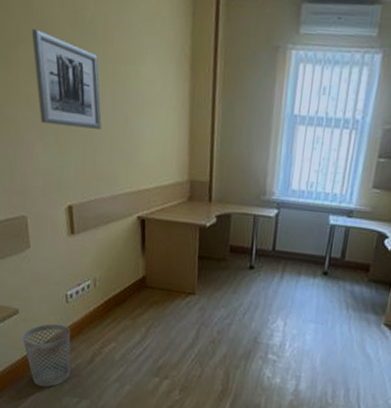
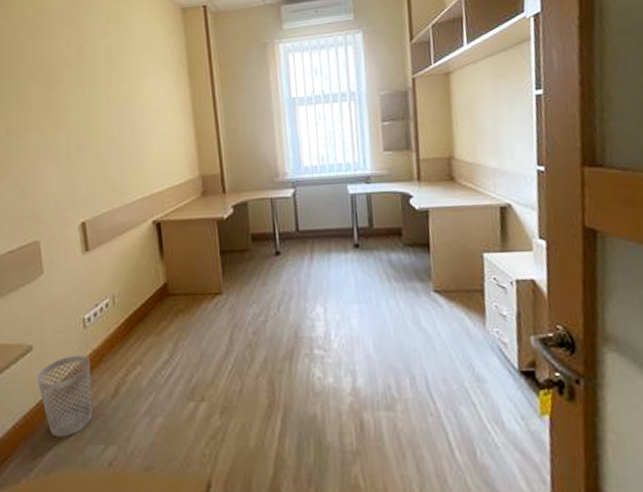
wall art: present [31,29,102,129] -> none [41,68,109,148]

